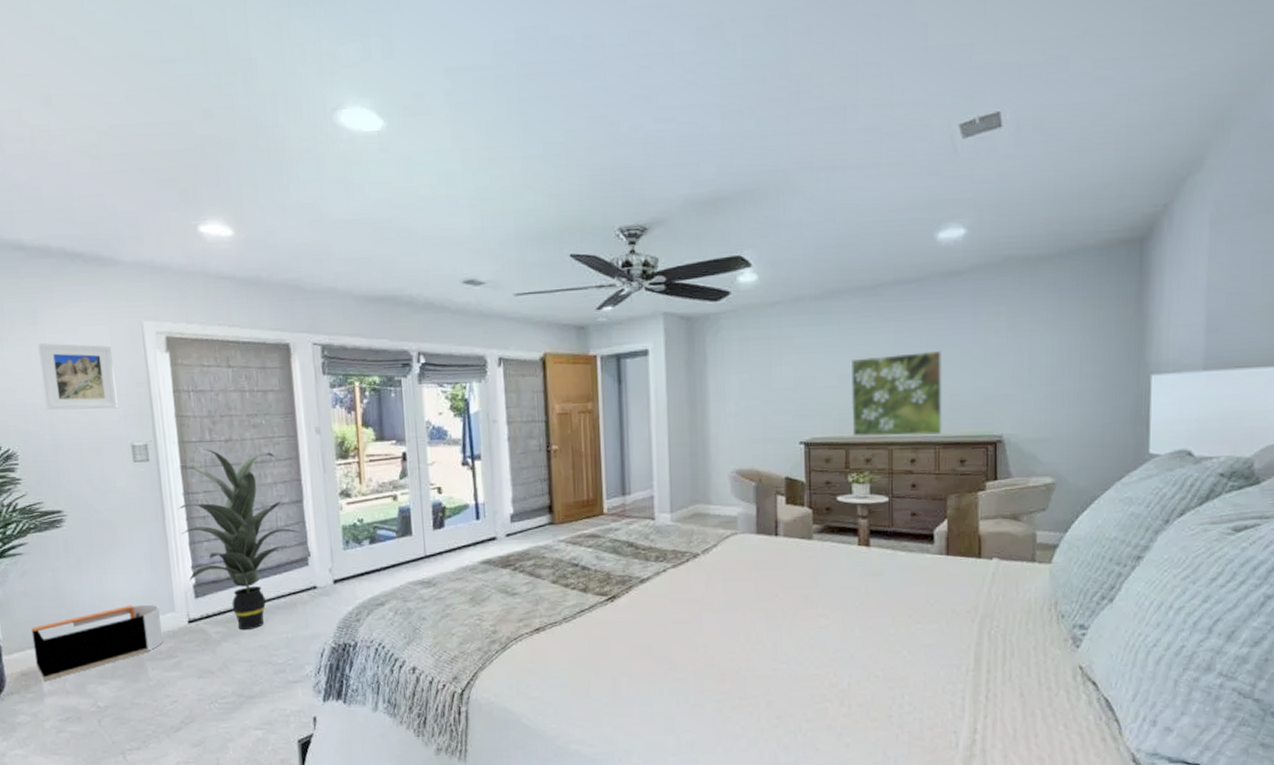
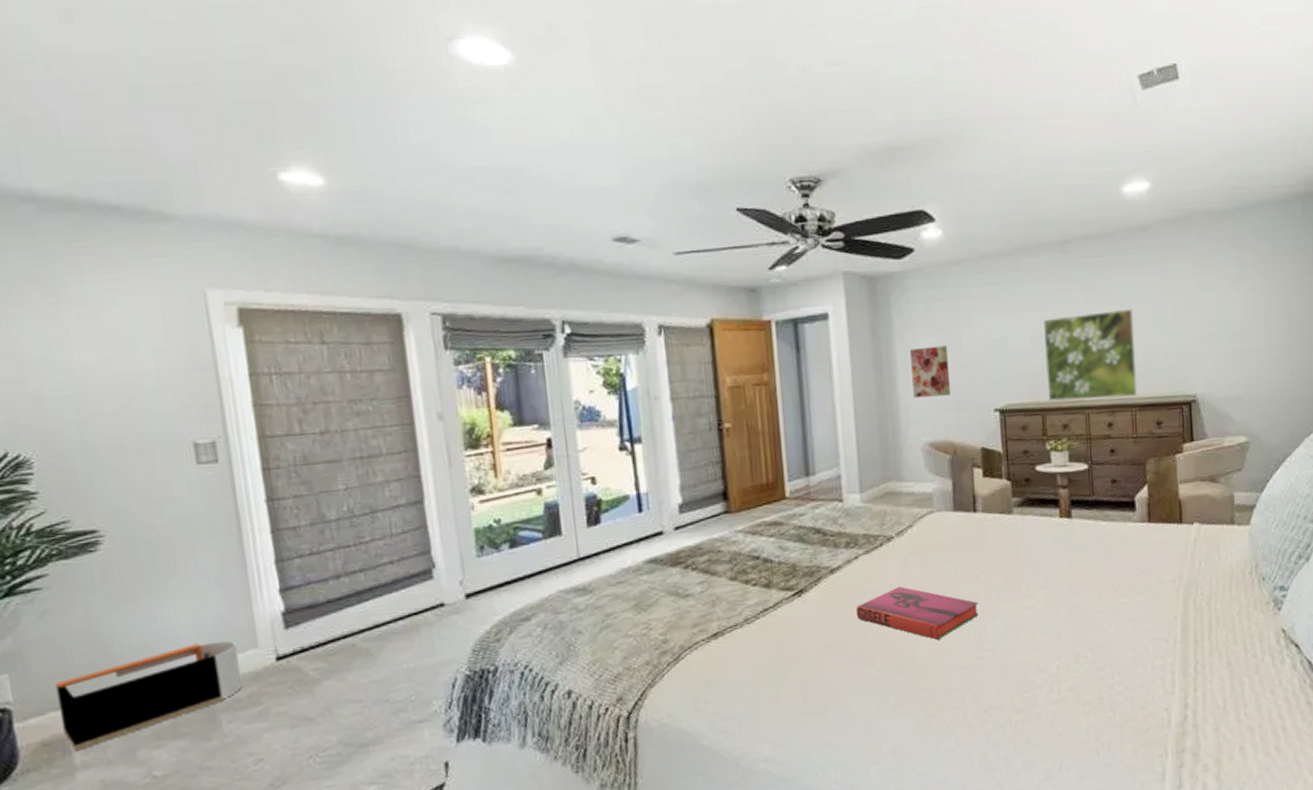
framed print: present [38,343,118,410] -> none [59,318,174,403]
indoor plant: present [178,449,301,631] -> none [259,444,422,664]
hardback book: none [662,599,776,649] -> present [855,587,979,640]
wall art: none [721,381,759,429] -> present [909,345,951,398]

